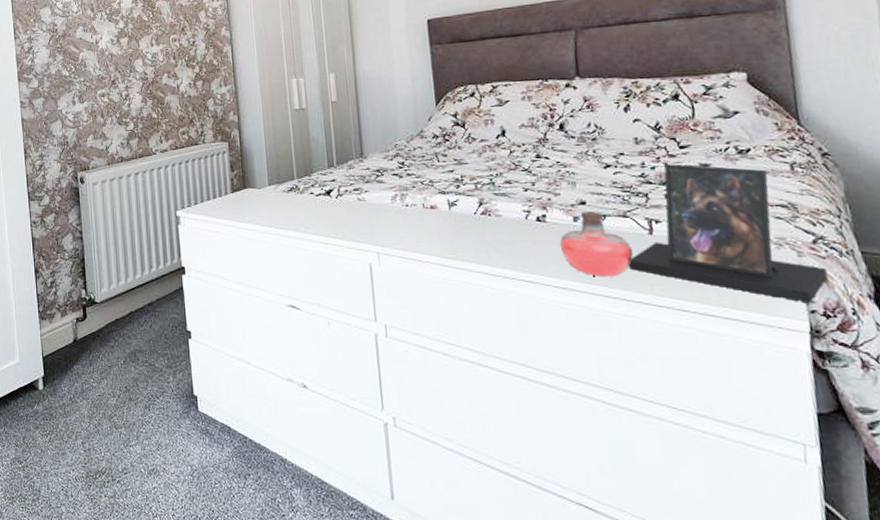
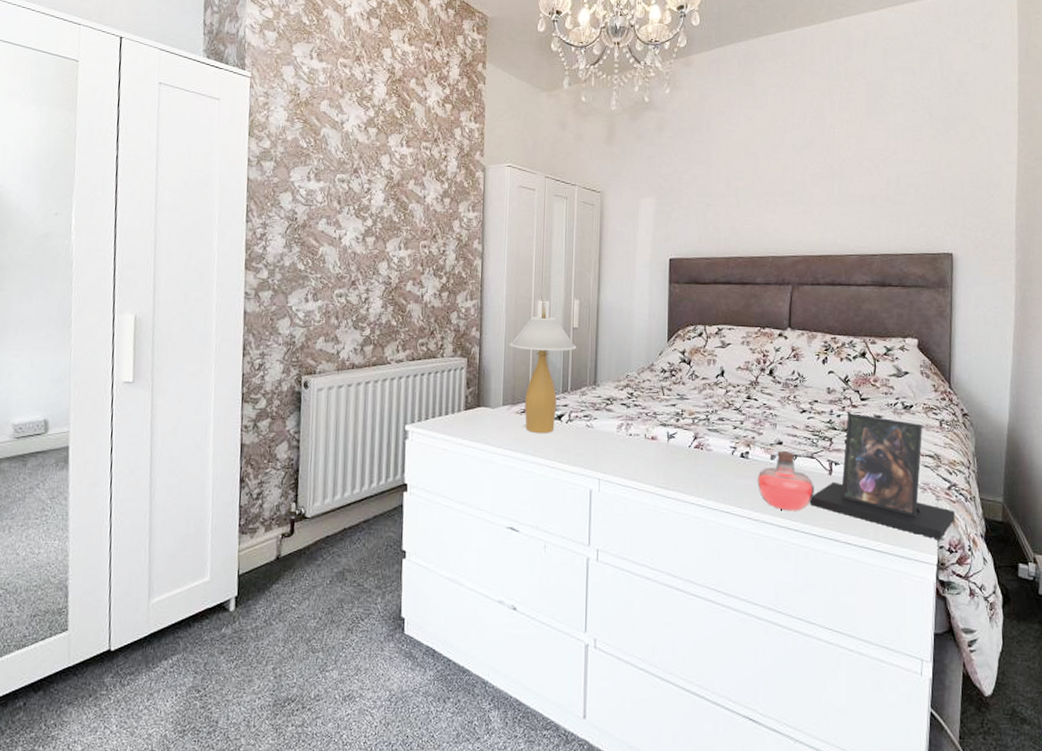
table lamp: none [268,85,338,211] -> present [509,307,577,434]

